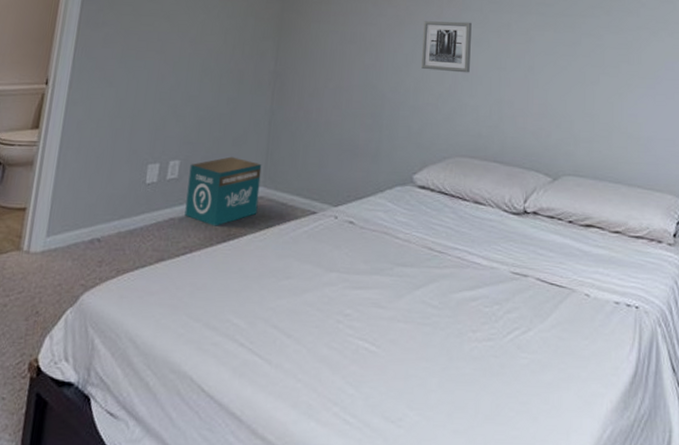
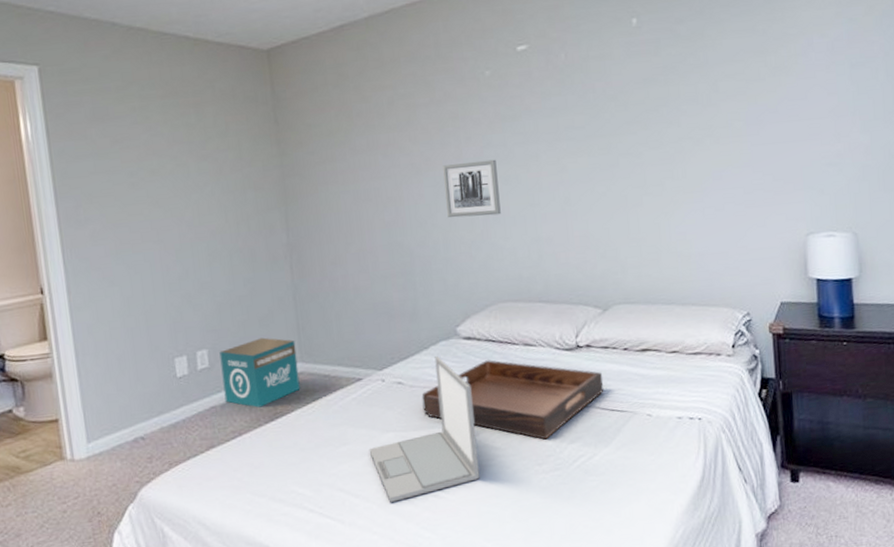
laptop: none [309,201,418,349] -> present [369,356,480,502]
serving tray: none [368,212,546,305] -> present [421,360,604,440]

